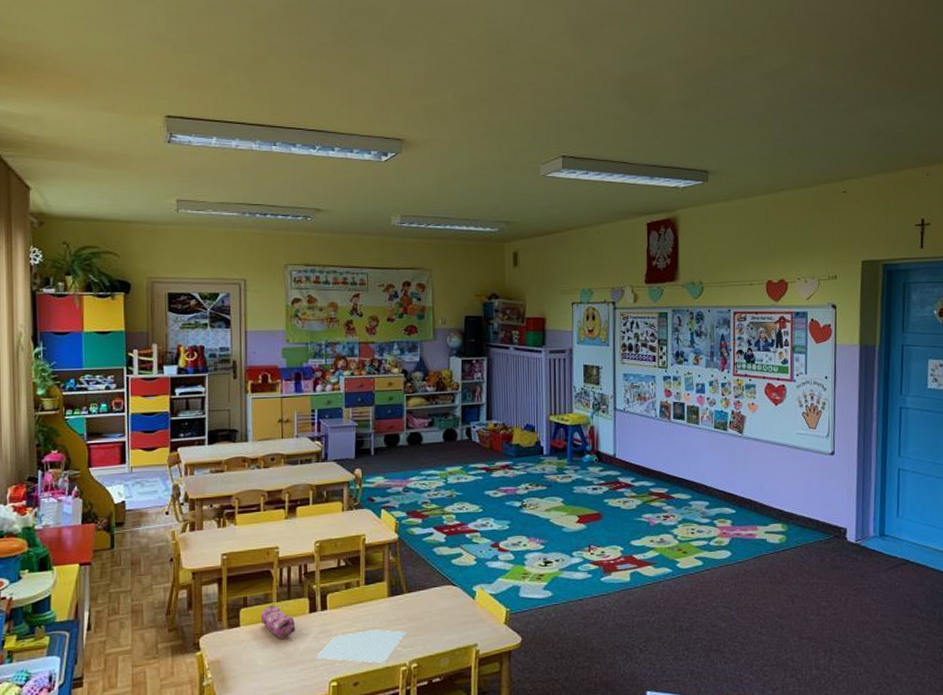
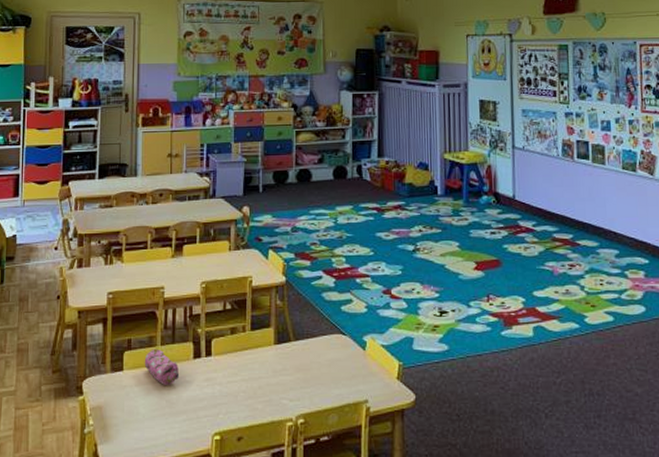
paper sheet: present [316,630,407,663] -> none [199,380,293,417]

